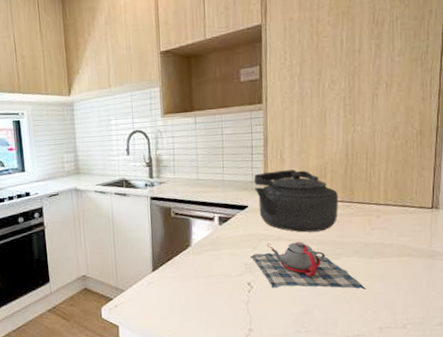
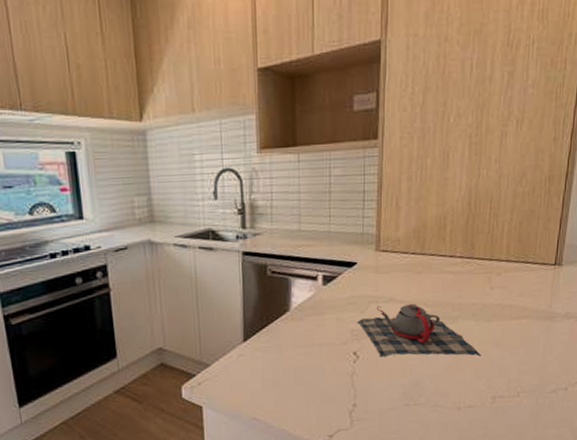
kettle: present [254,169,338,232] -> none [365,220,457,293]

